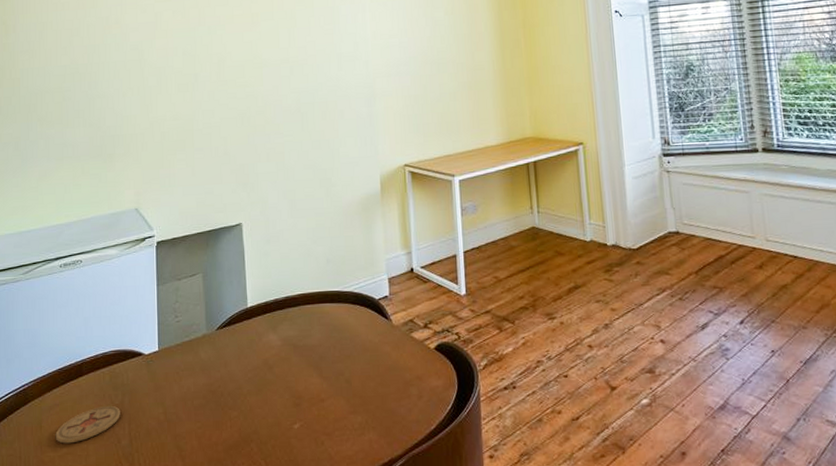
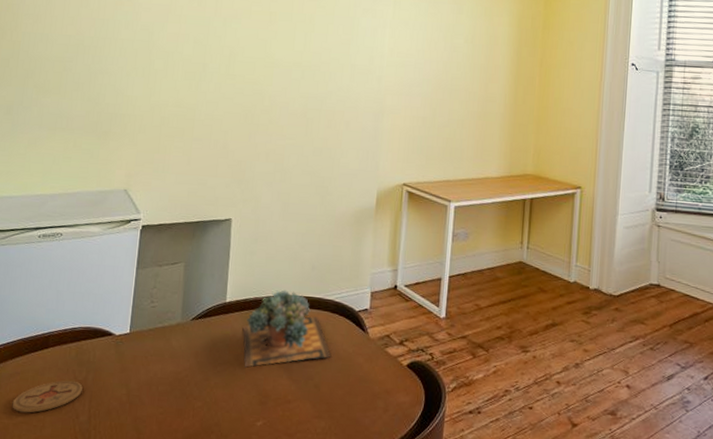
succulent plant: none [267,287,358,371] -> present [242,290,332,368]

